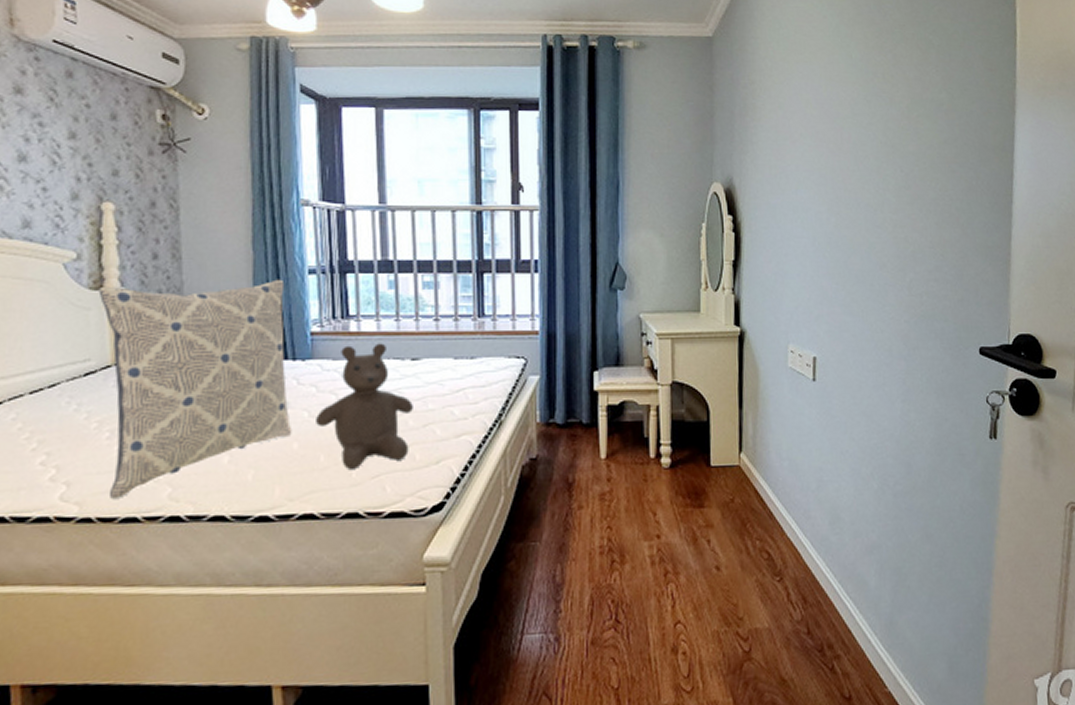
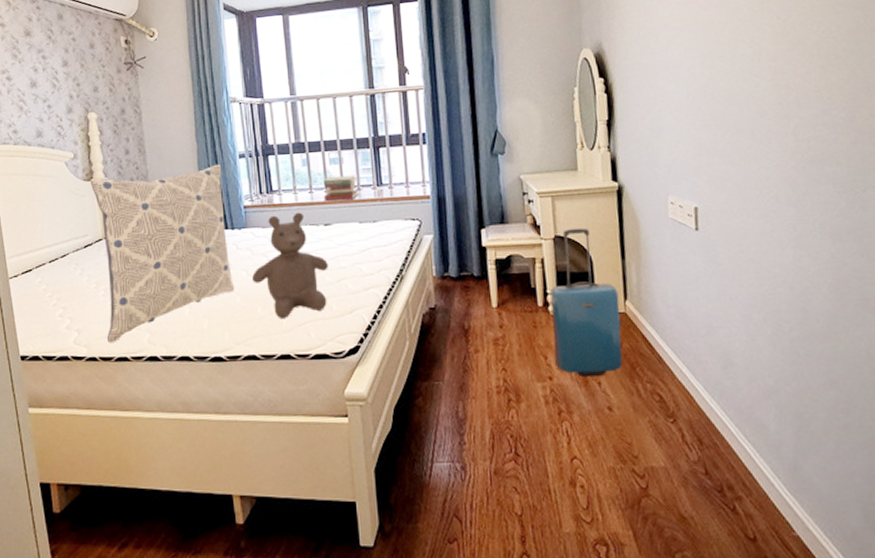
books: none [412,302,455,332] -> present [323,174,358,202]
suitcase: none [664,374,735,534] -> present [550,227,623,376]

